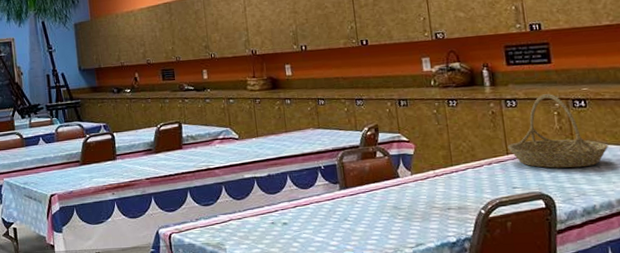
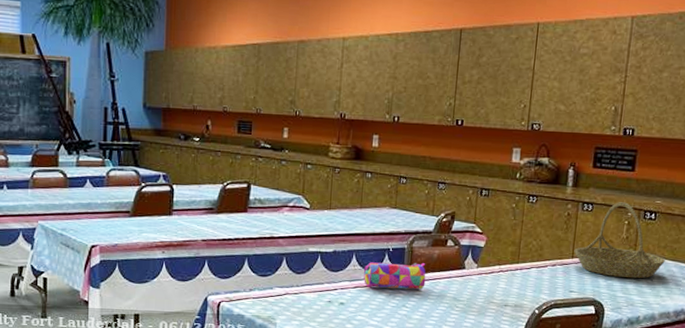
pencil case: none [299,176,363,205] -> present [363,262,426,289]

